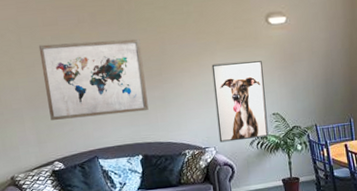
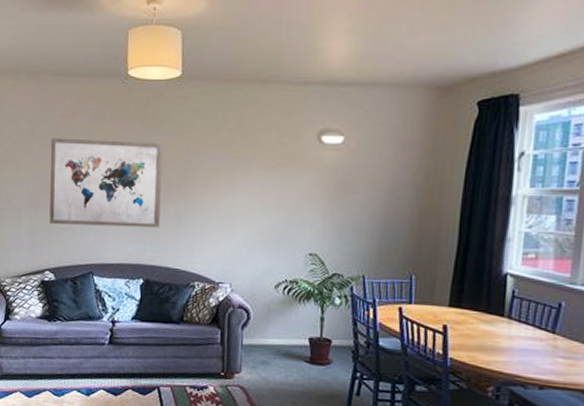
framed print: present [211,60,269,143] -> none [237,183,305,281]

